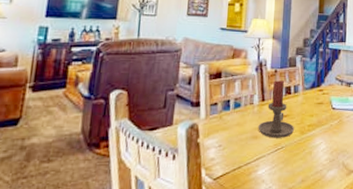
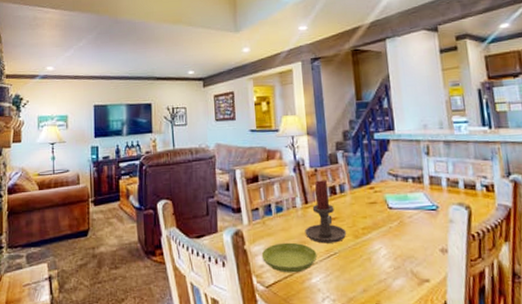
saucer: none [213,136,266,166] -> present [261,242,317,273]

